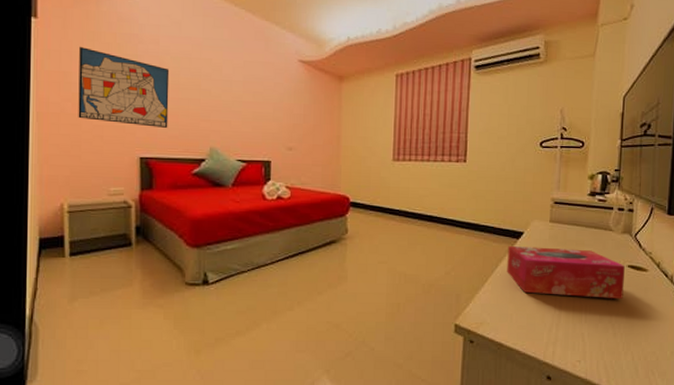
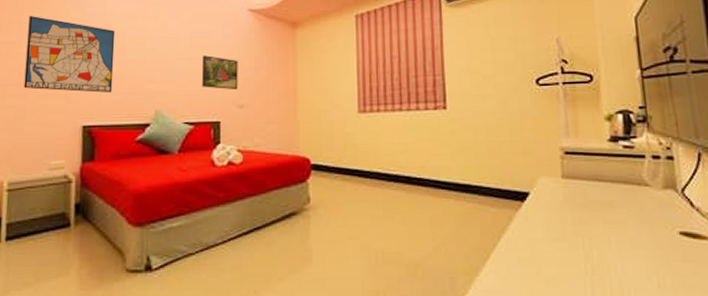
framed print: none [254,100,288,134] -> present [202,55,238,90]
tissue box: present [507,246,625,300] -> none [511,211,681,280]

